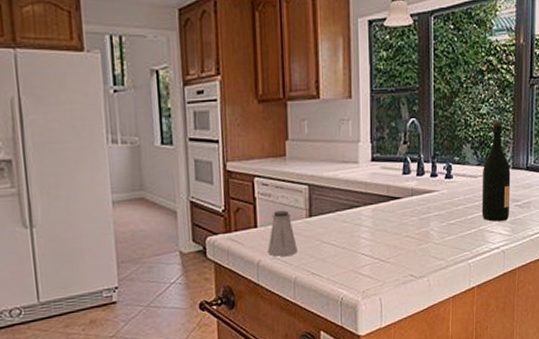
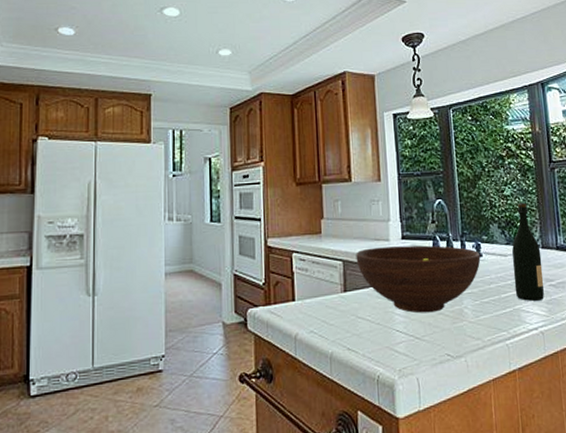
saltshaker: present [268,210,297,256] -> none [305,285,333,330]
fruit bowl: none [322,167,451,237] -> present [356,245,481,313]

